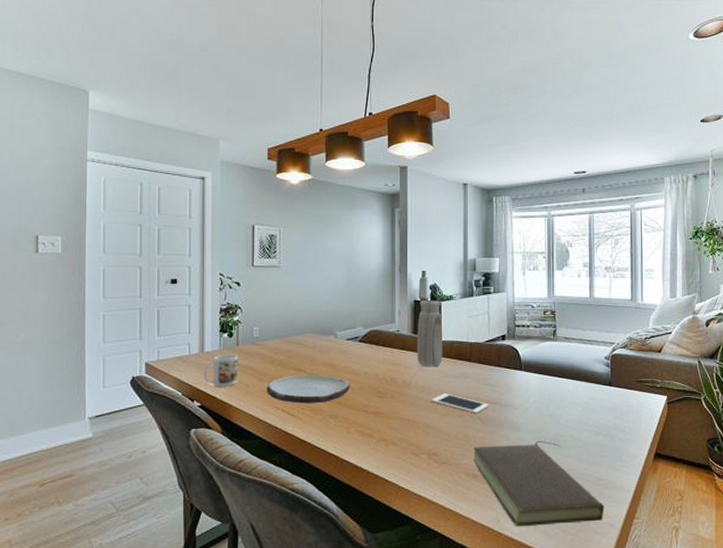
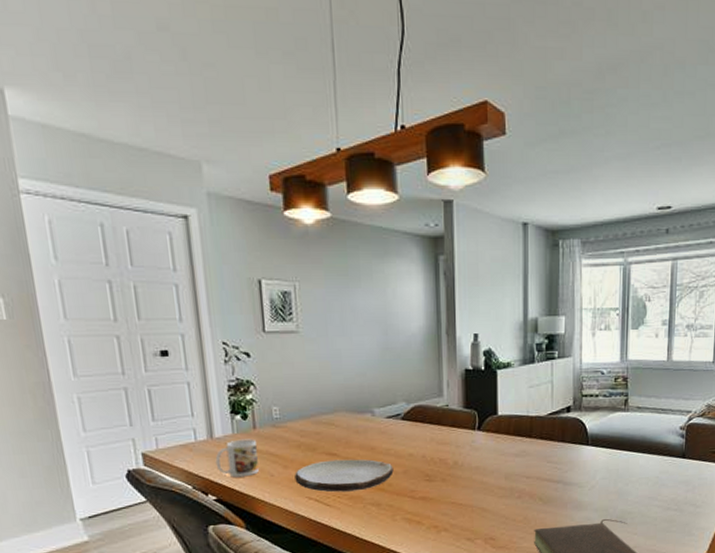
vase: present [417,300,443,367] -> none [469,369,500,446]
cell phone: present [432,393,489,413] -> none [487,474,551,494]

